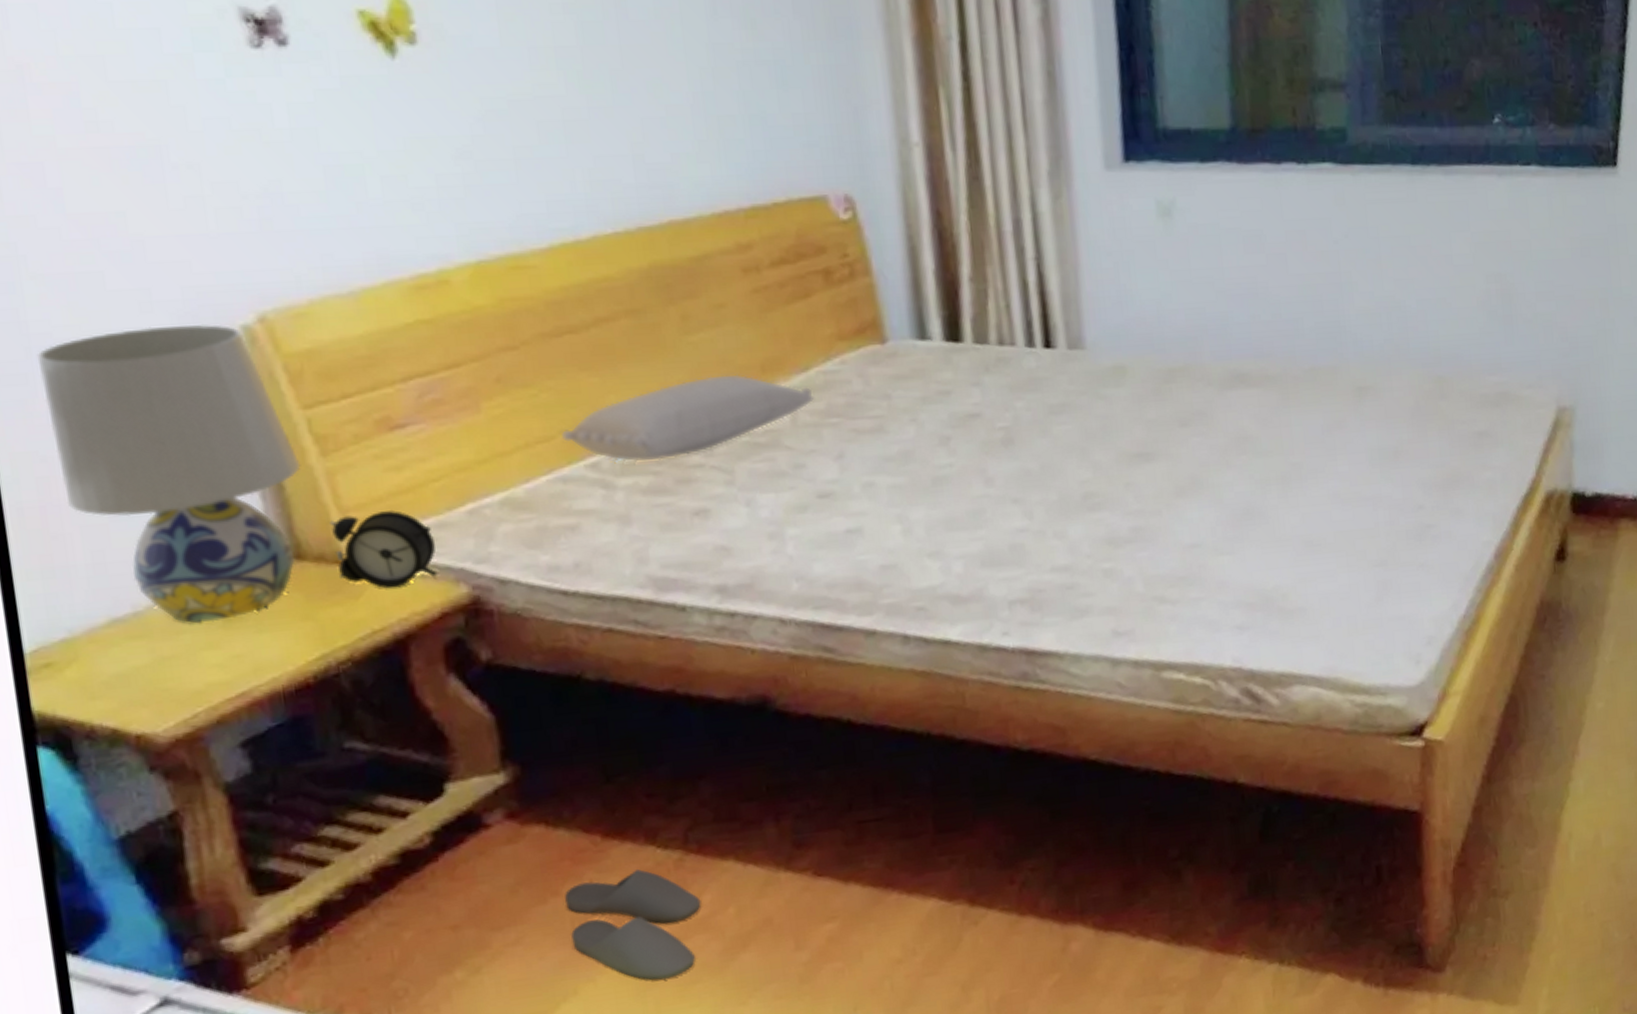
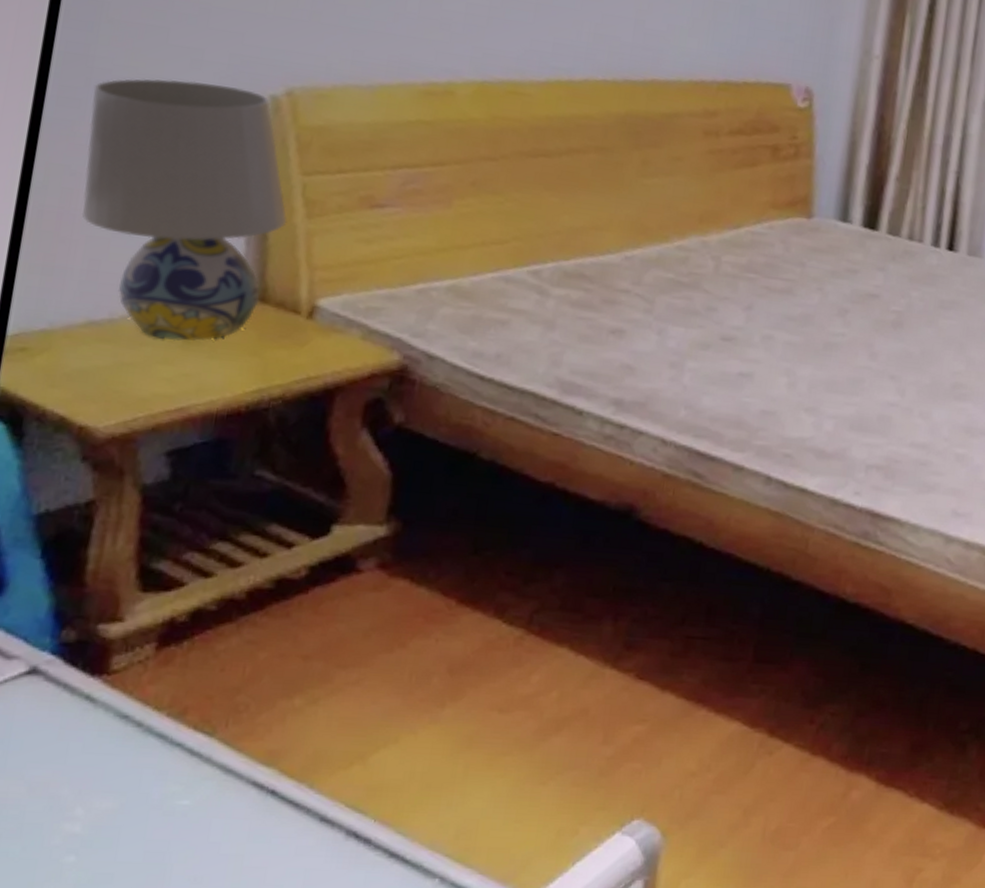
alarm clock: present [329,509,438,588] -> none [293,273,383,343]
pillow: present [561,374,815,462] -> none [513,216,740,280]
slippers: present [565,869,702,980] -> none [405,639,530,746]

